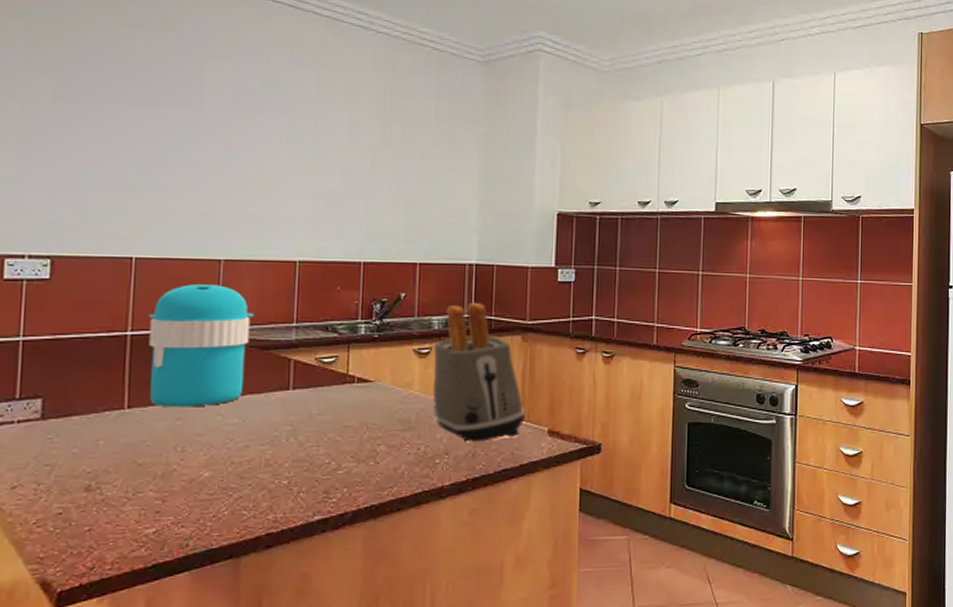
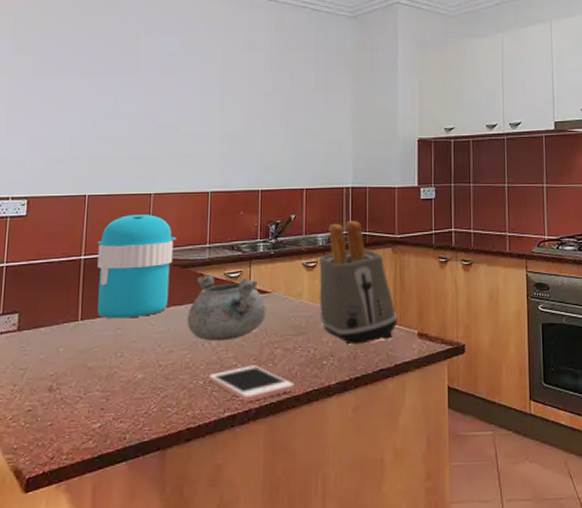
decorative bowl: none [267,357,368,436] -> present [187,273,266,342]
cell phone: none [294,463,401,504] -> present [208,365,295,402]

